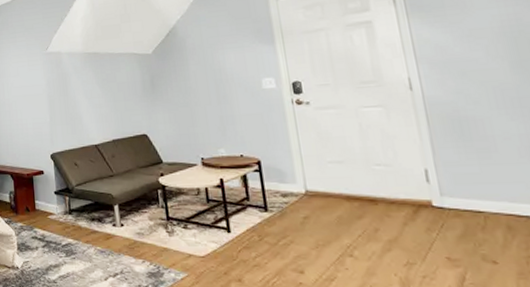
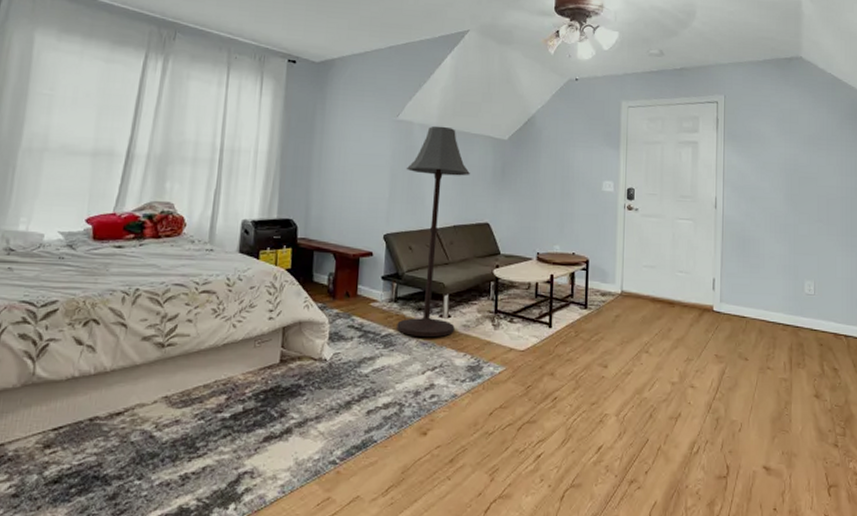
floor lamp: none [61,51,129,246] -> present [397,126,470,338]

